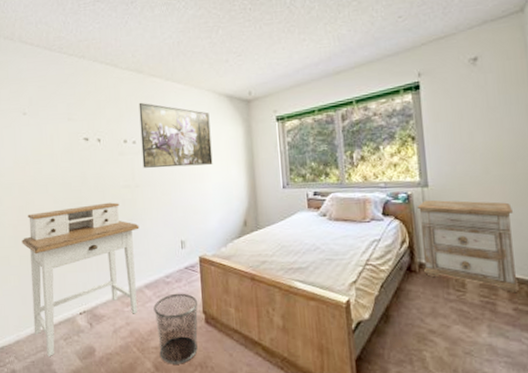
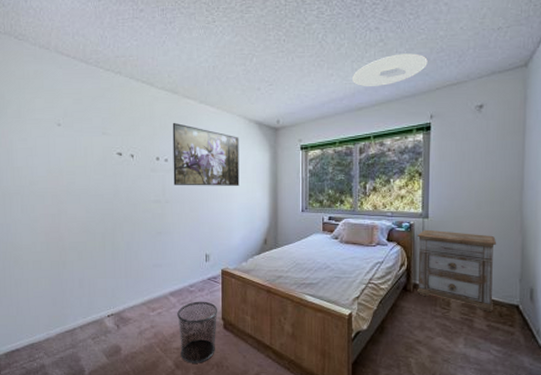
desk: present [22,202,139,356] -> none [53,215,167,353]
ceiling light: none [327,9,409,49] -> present [353,53,428,87]

